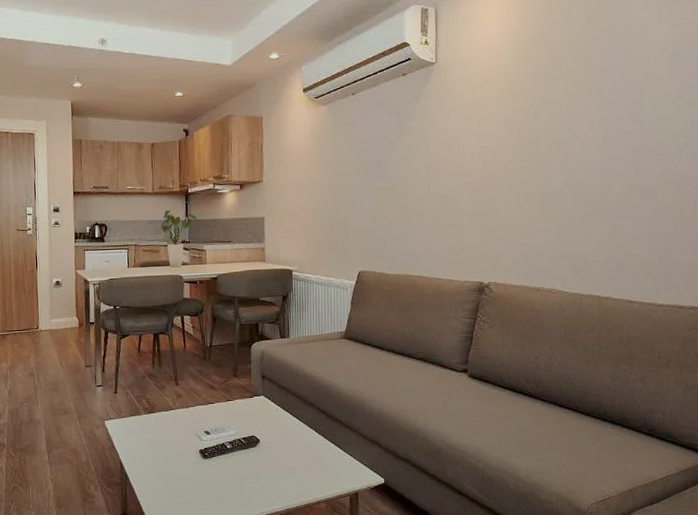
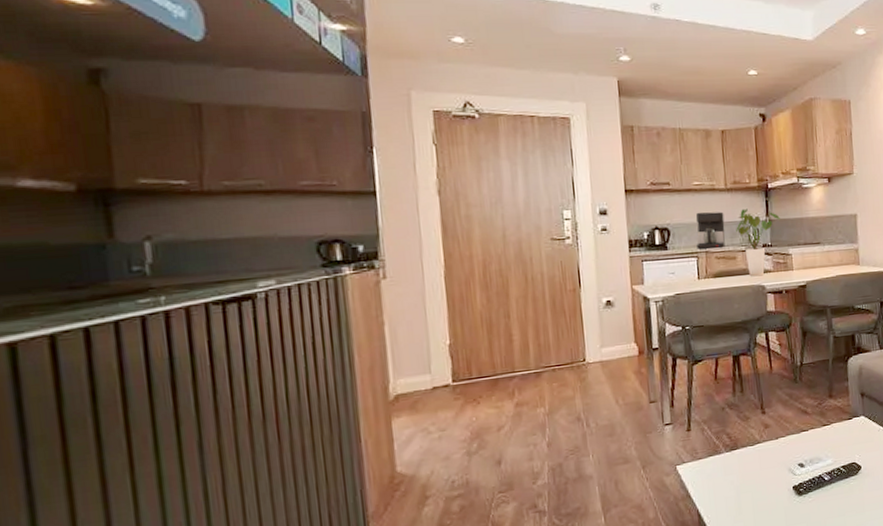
coffee maker: none [127,211,151,243] -> present [696,211,725,249]

